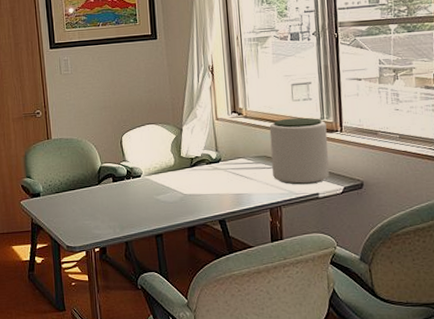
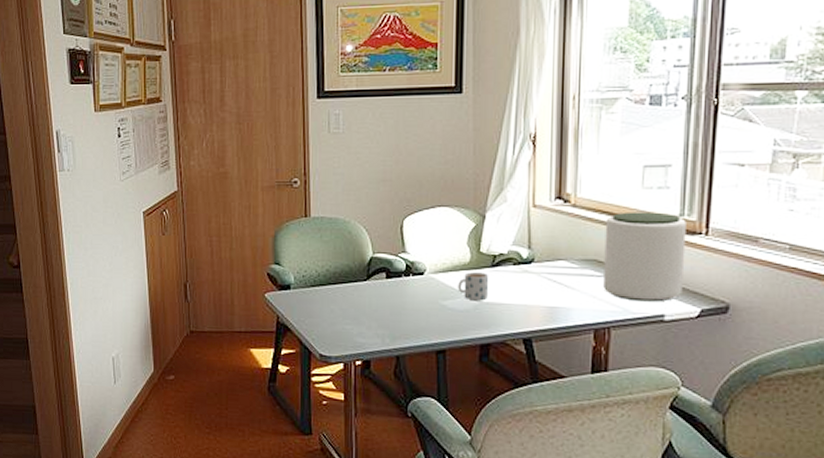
mug: none [167,172,191,194] -> present [458,272,489,301]

